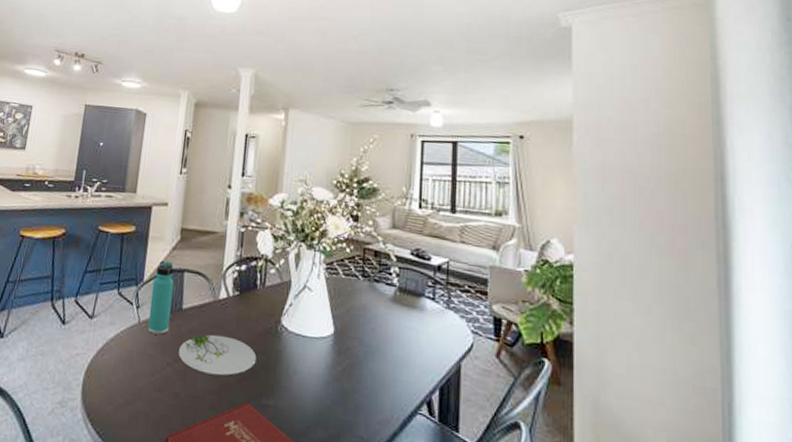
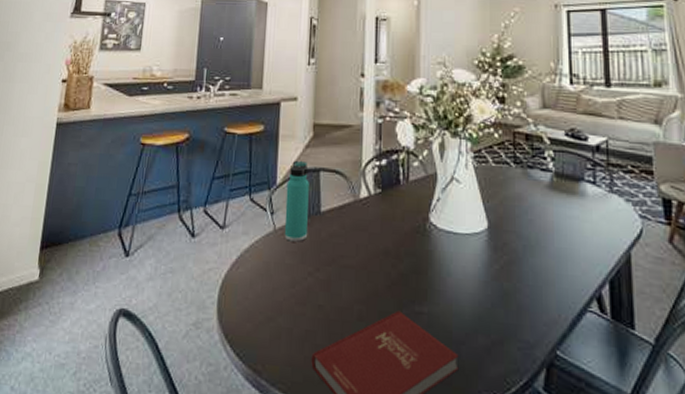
plate: present [177,334,257,377] -> none [319,238,405,284]

